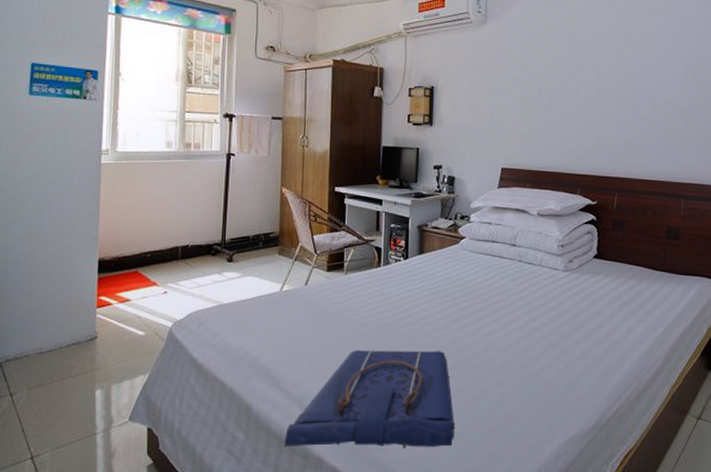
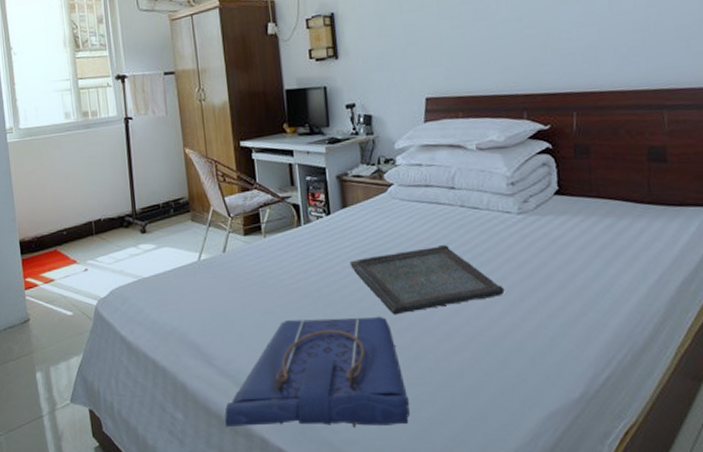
serving tray: none [419,293,546,350] -> present [349,245,505,315]

